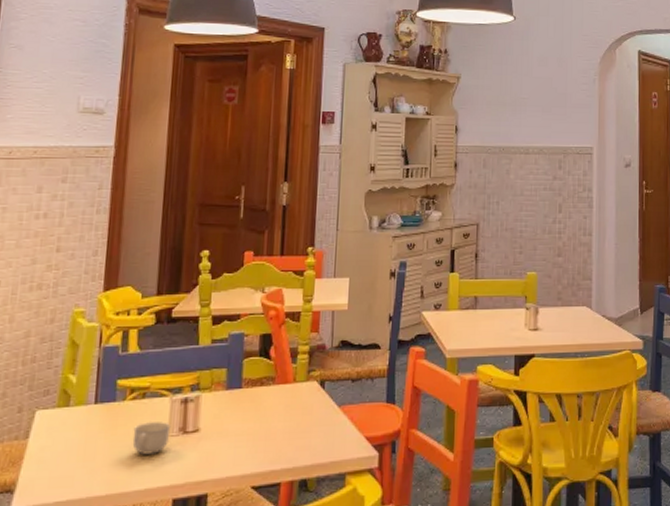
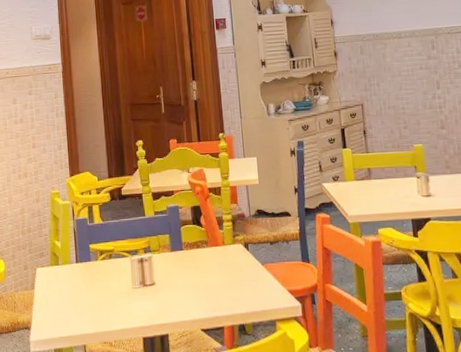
cup: present [132,422,171,455] -> none [106,277,134,303]

